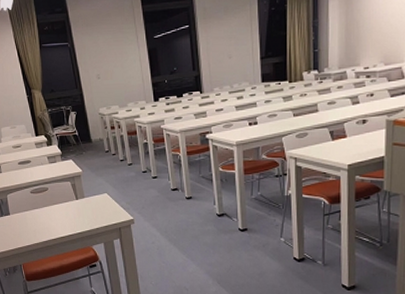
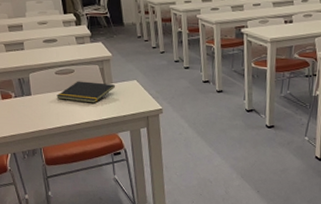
notepad: none [33,198,87,219] -> present [56,81,115,104]

